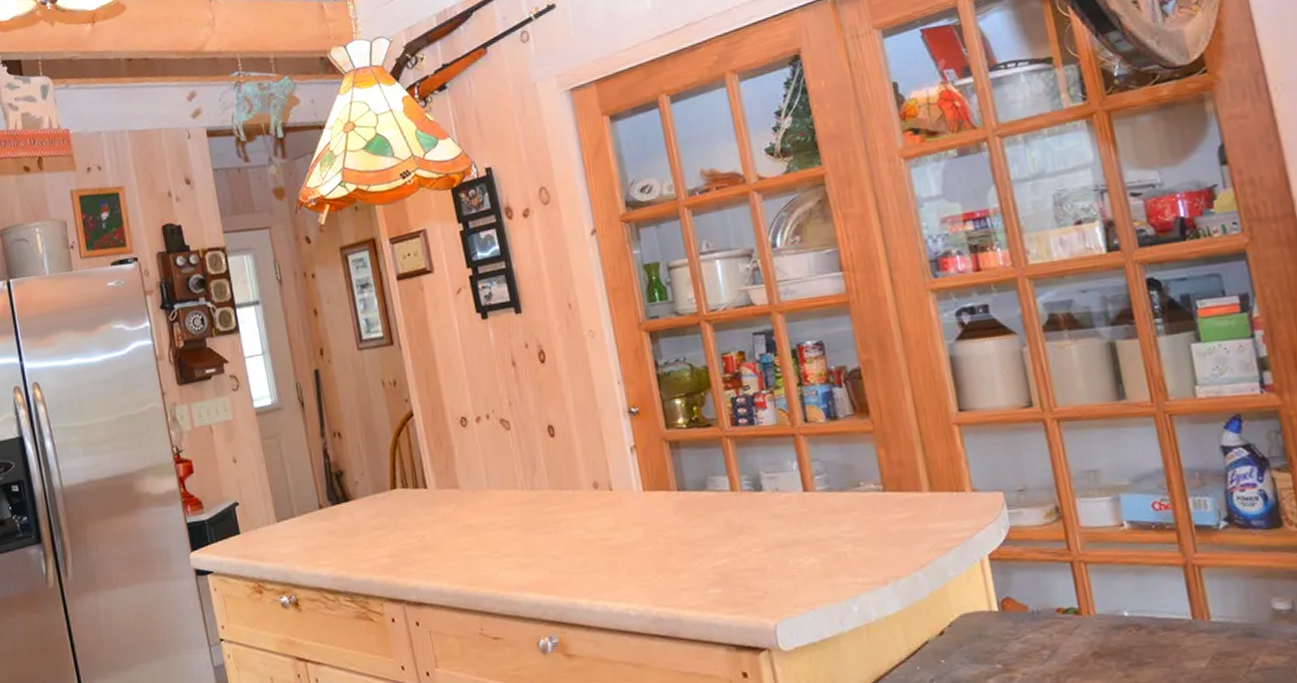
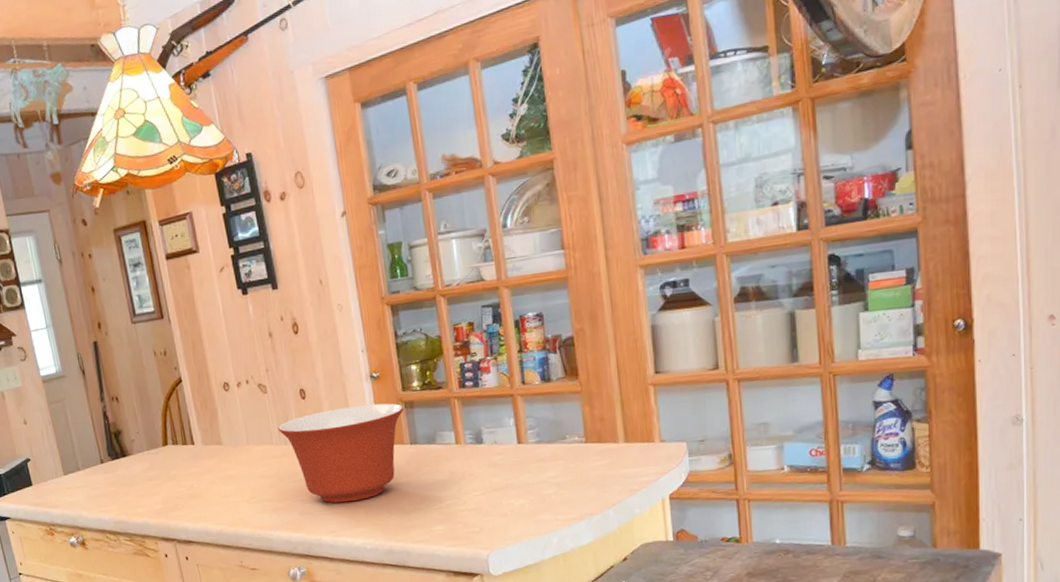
mixing bowl: none [522,442,669,560] -> present [277,403,405,503]

